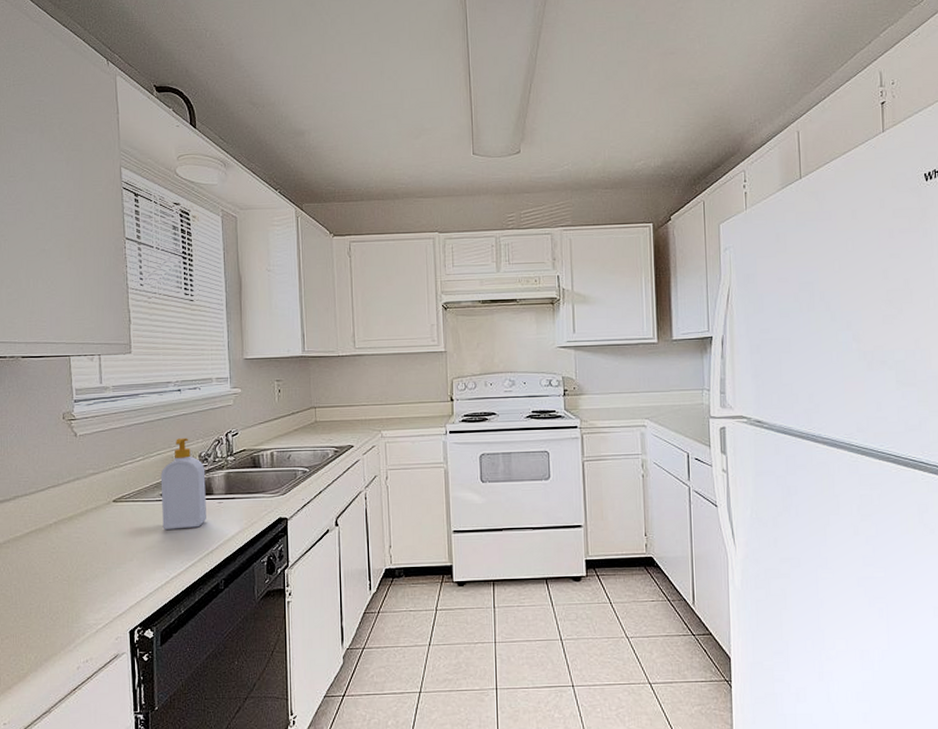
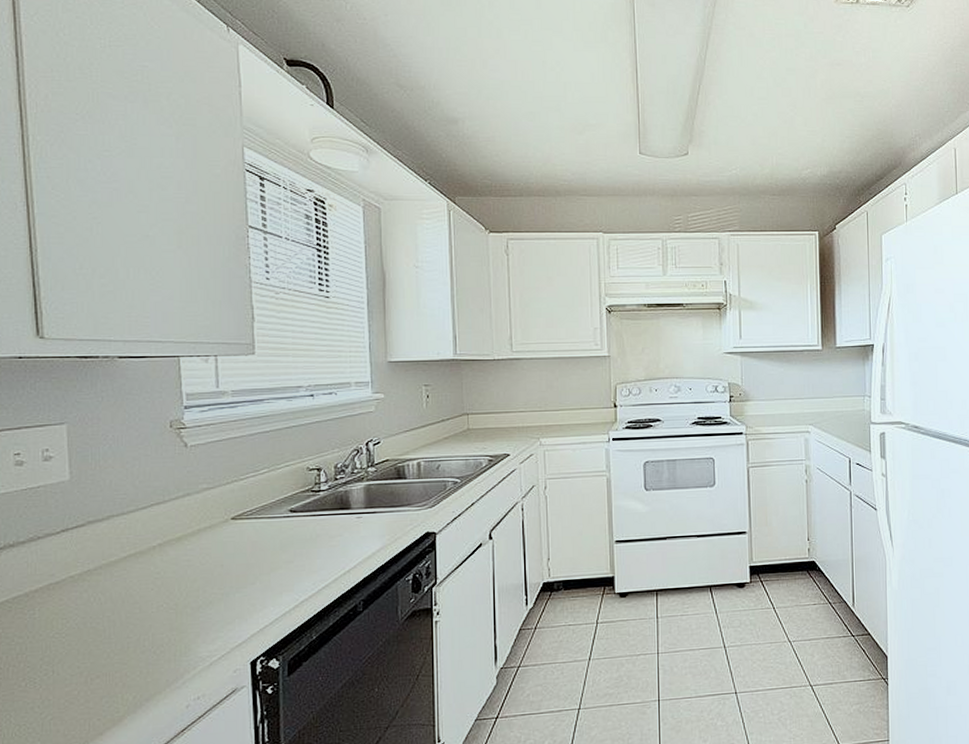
soap bottle: present [160,438,206,530] -> none [289,448,343,549]

